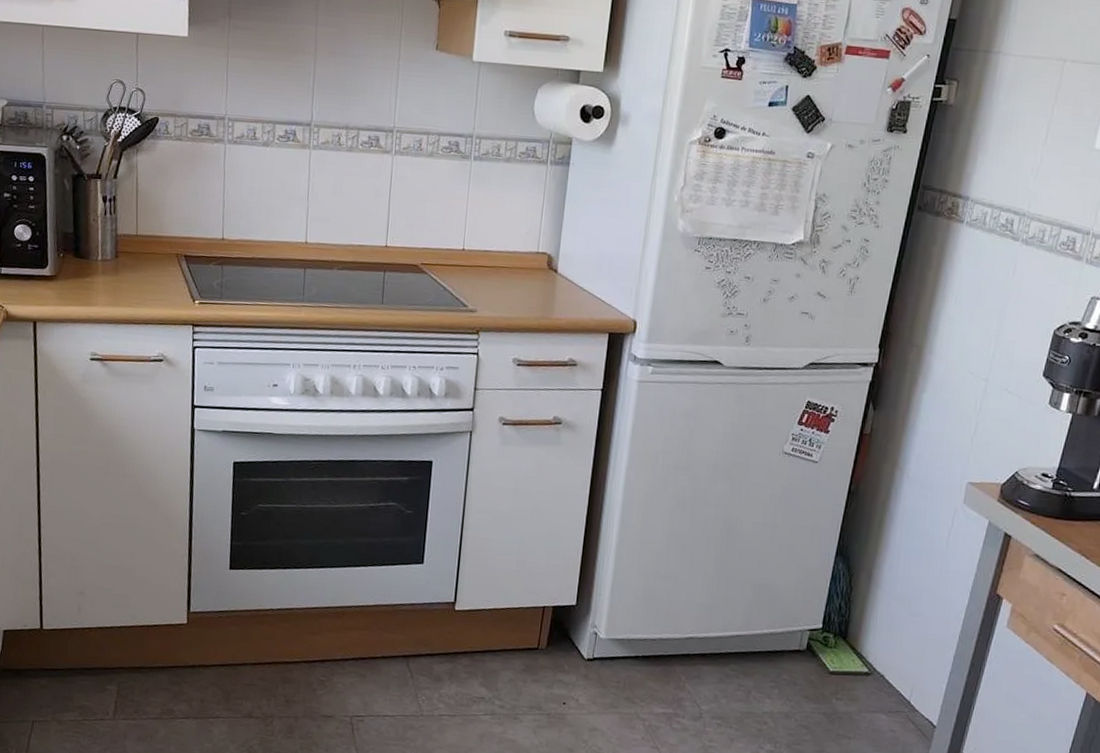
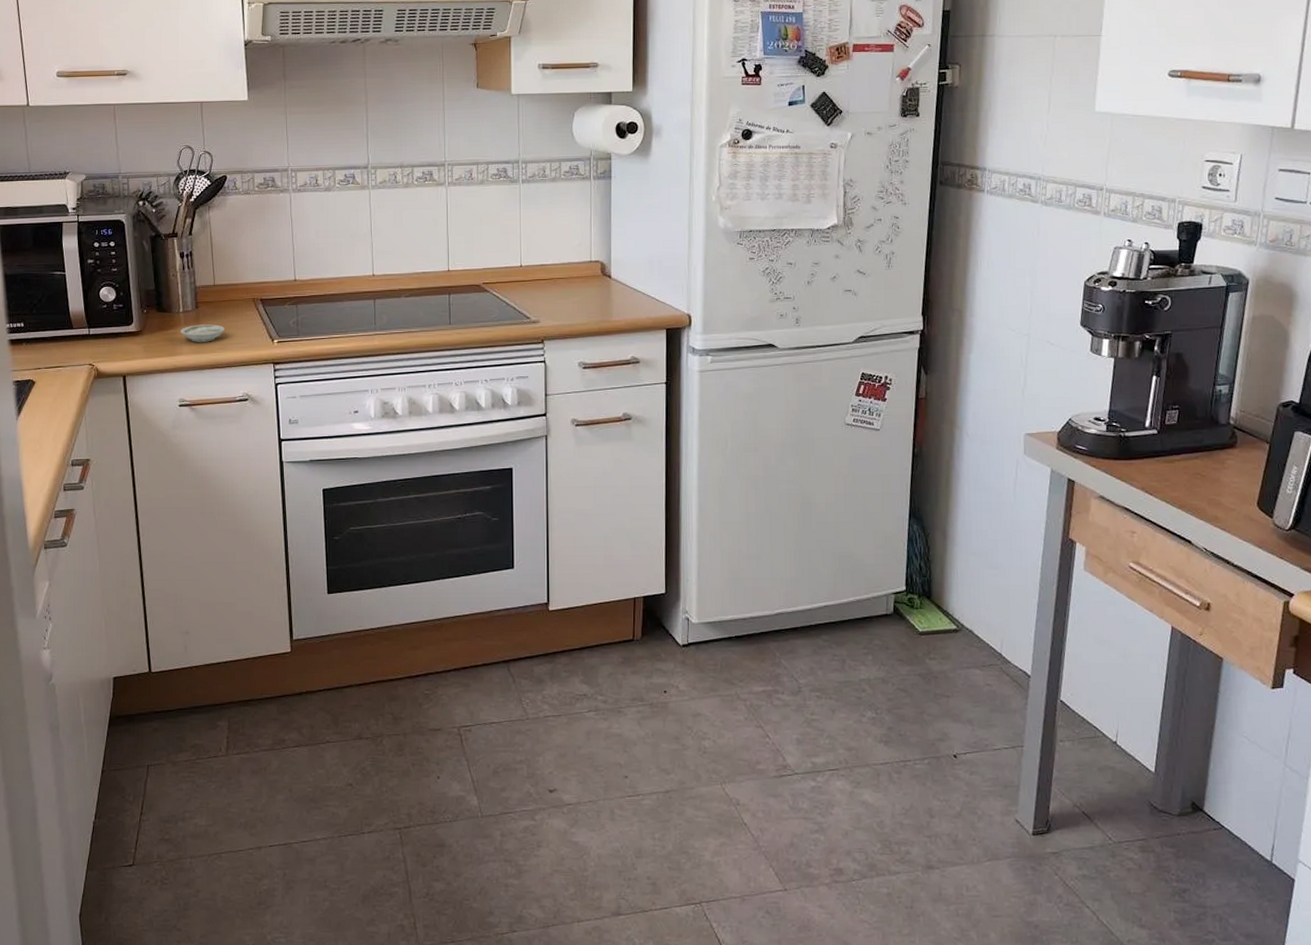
saucer: none [97,275,144,295] -> present [180,324,225,342]

